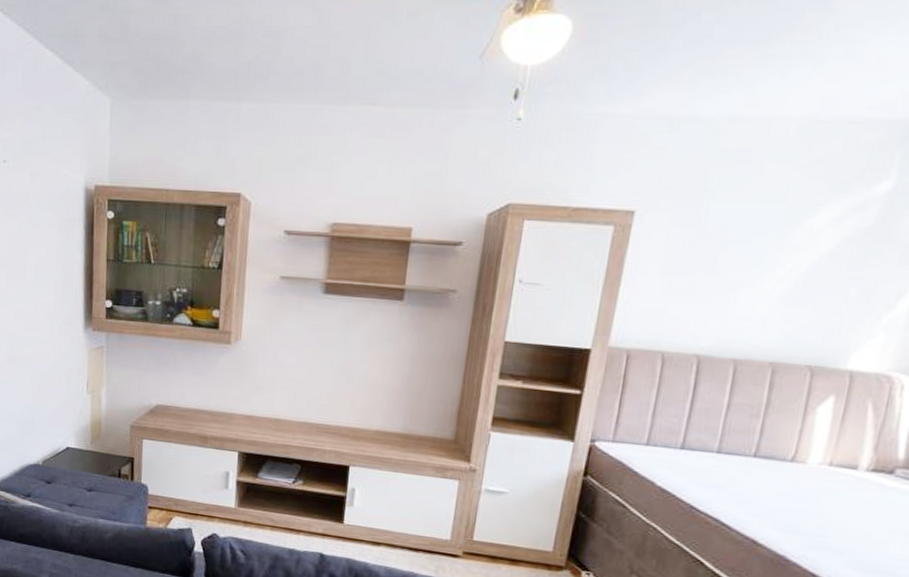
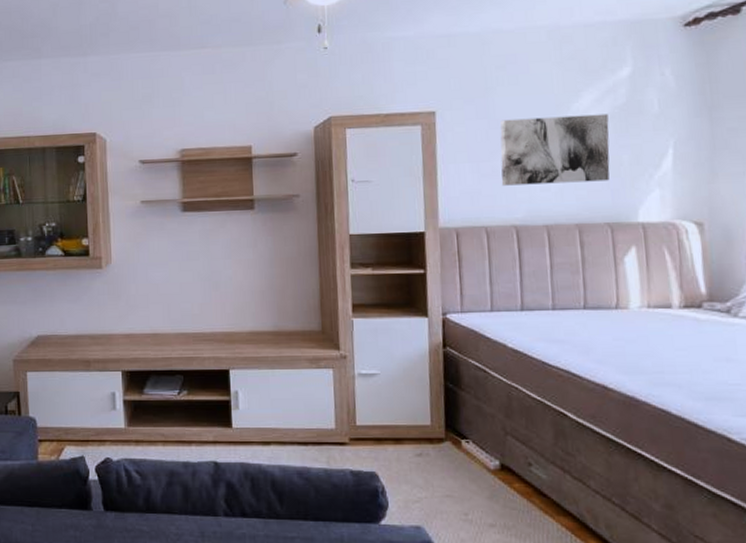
wall art: none [693,230,847,317] -> present [500,114,610,186]

